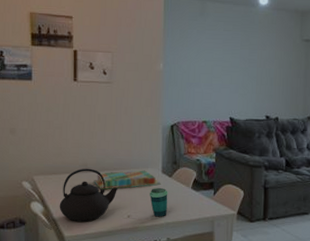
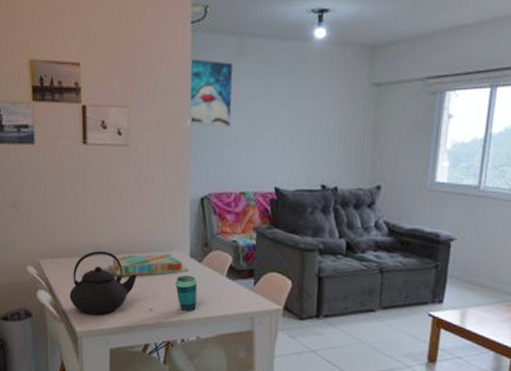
wall art: none [162,16,197,70] -> present [189,59,234,127]

